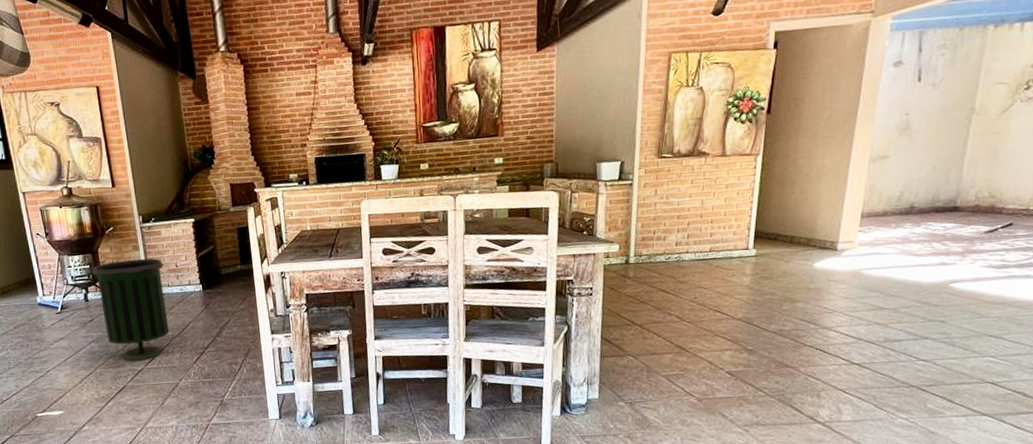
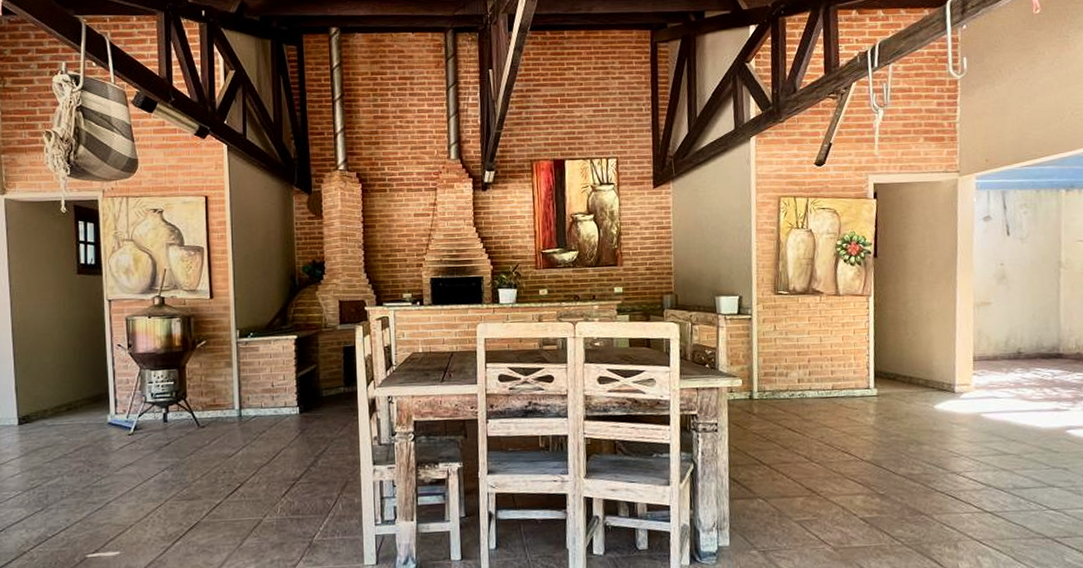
trash can: present [92,258,169,362] -> none [176,376,258,494]

